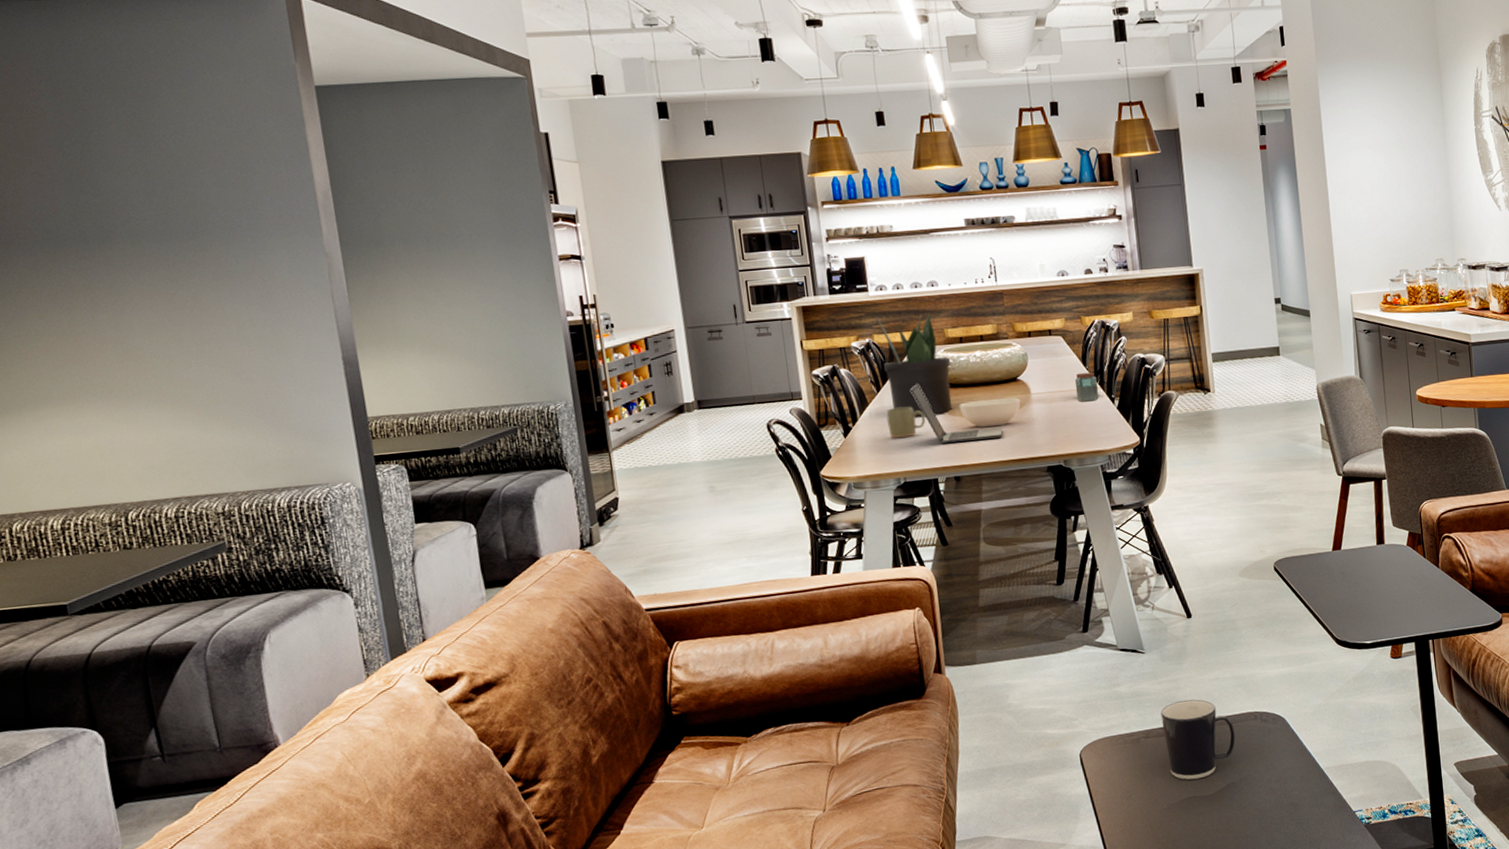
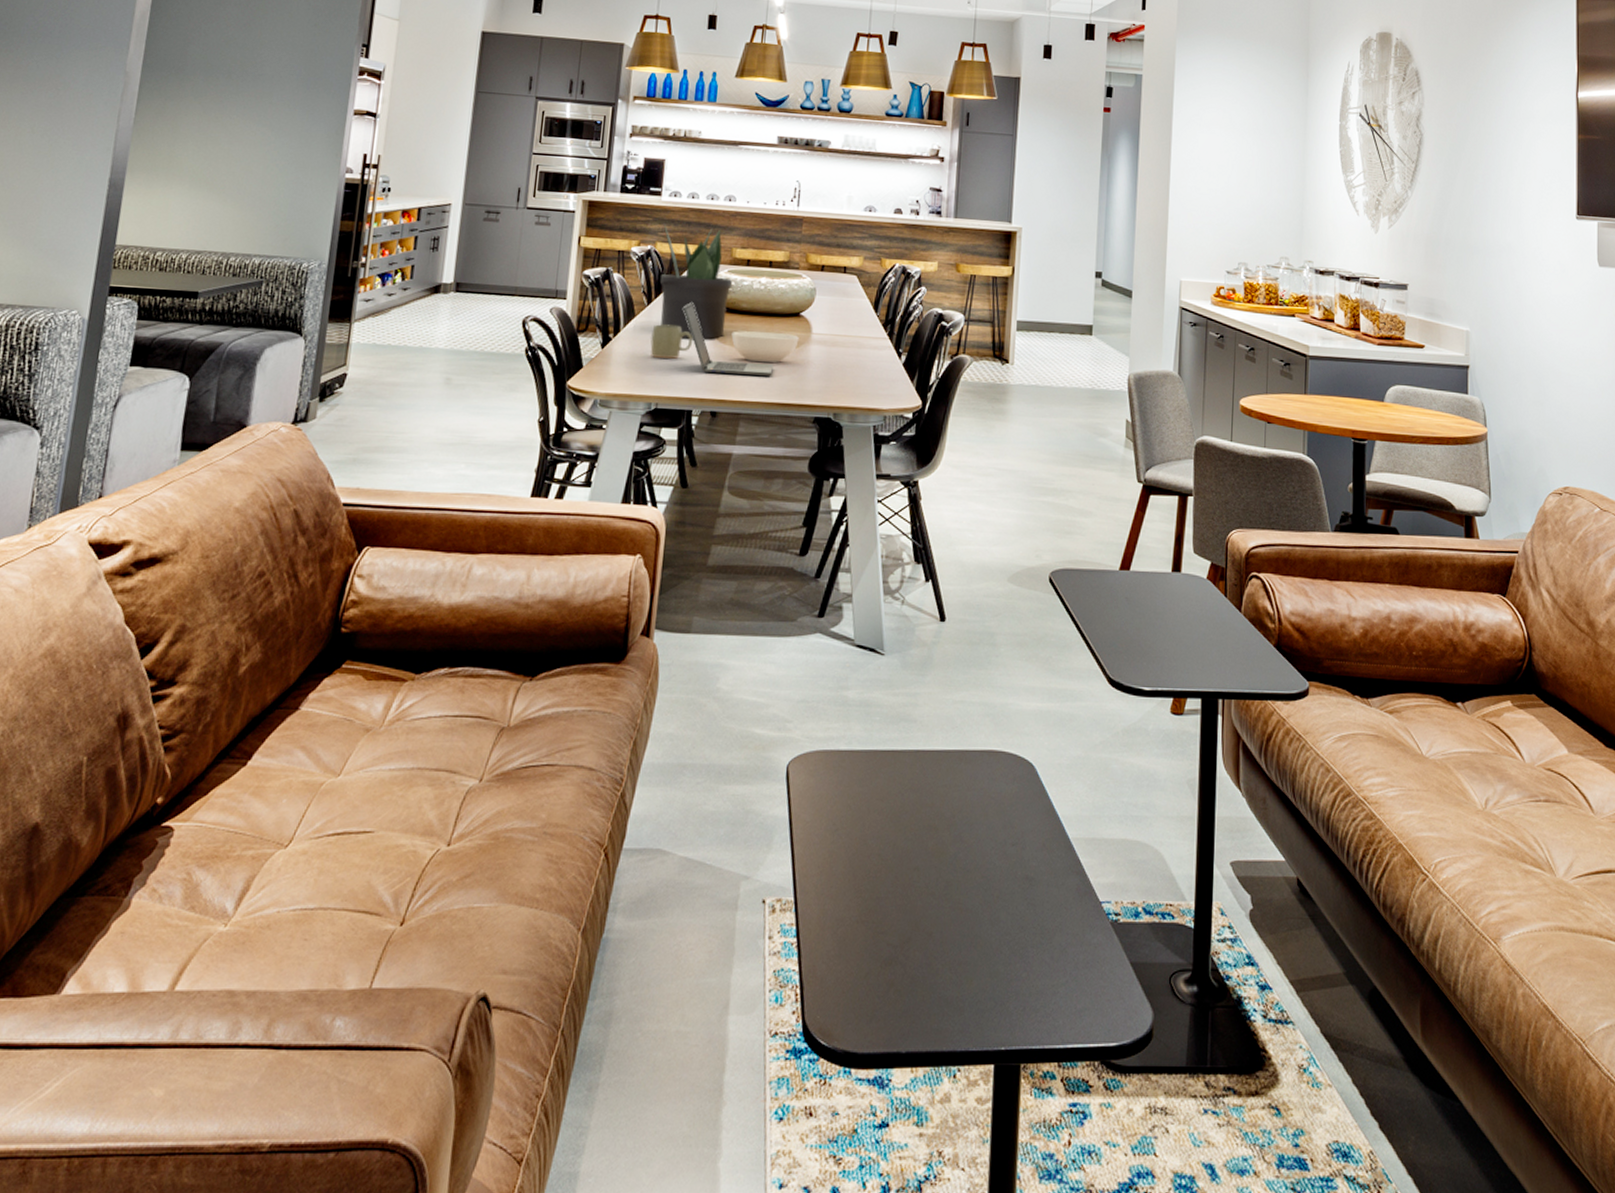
peanut butter: present [1074,372,1099,403] -> none [860,319,886,354]
mug: present [1160,699,1236,780] -> none [888,720,973,824]

